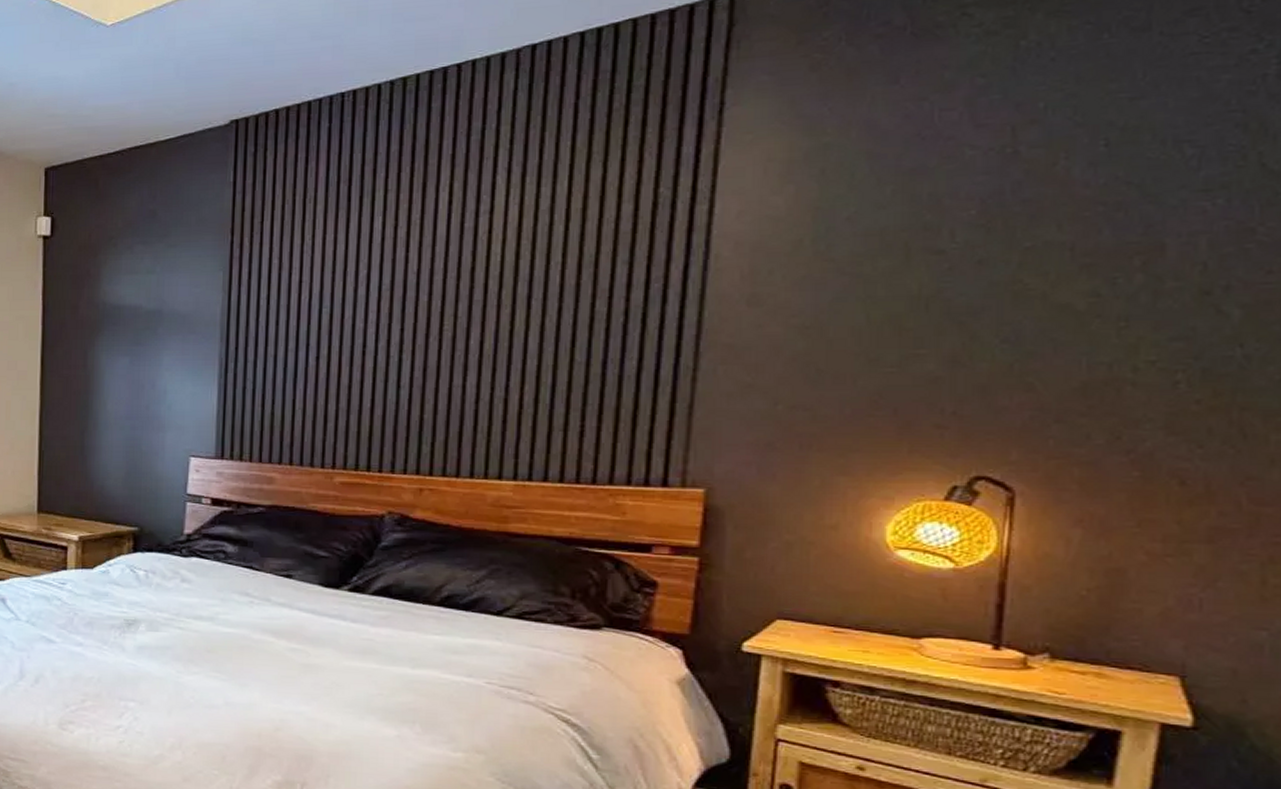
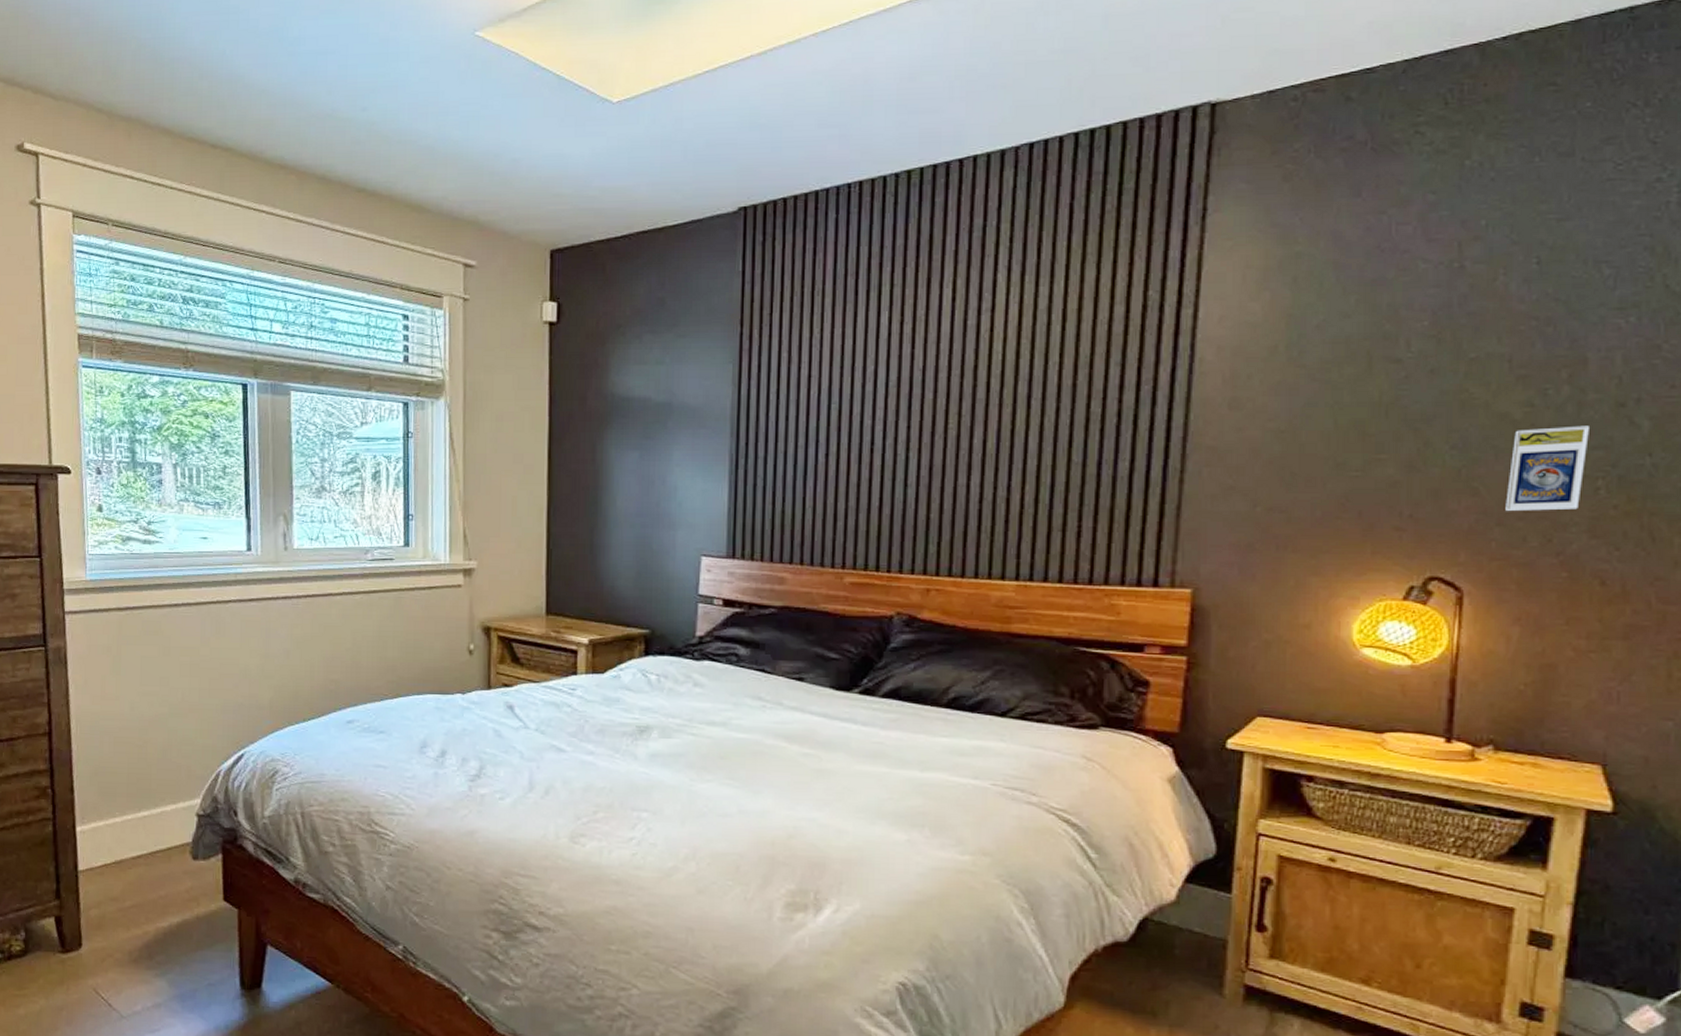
trading card display case: none [1066,315,1167,408] -> present [1505,425,1589,512]

